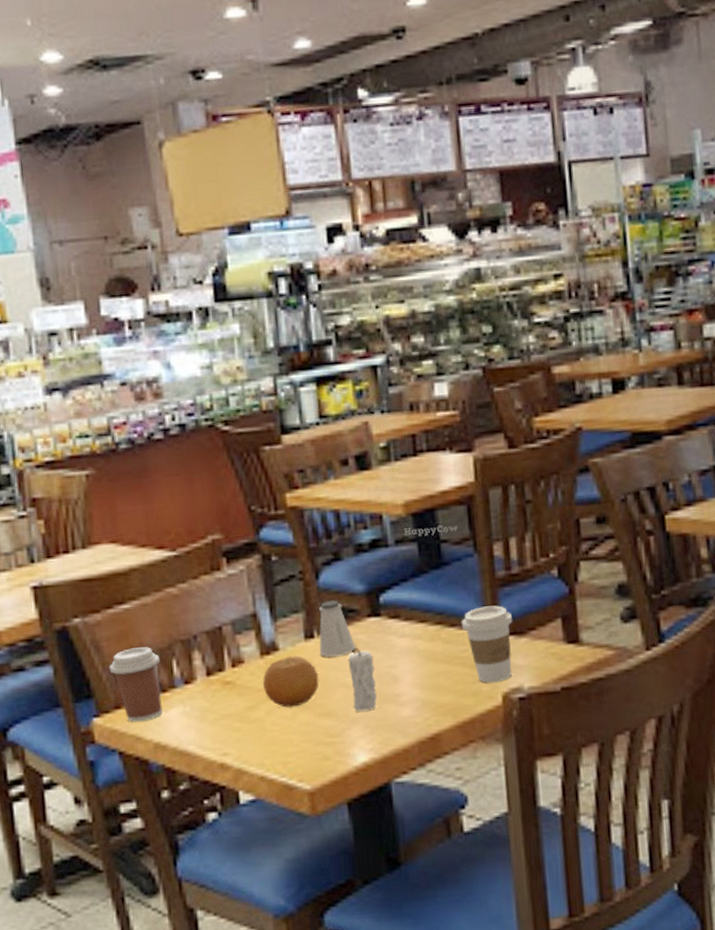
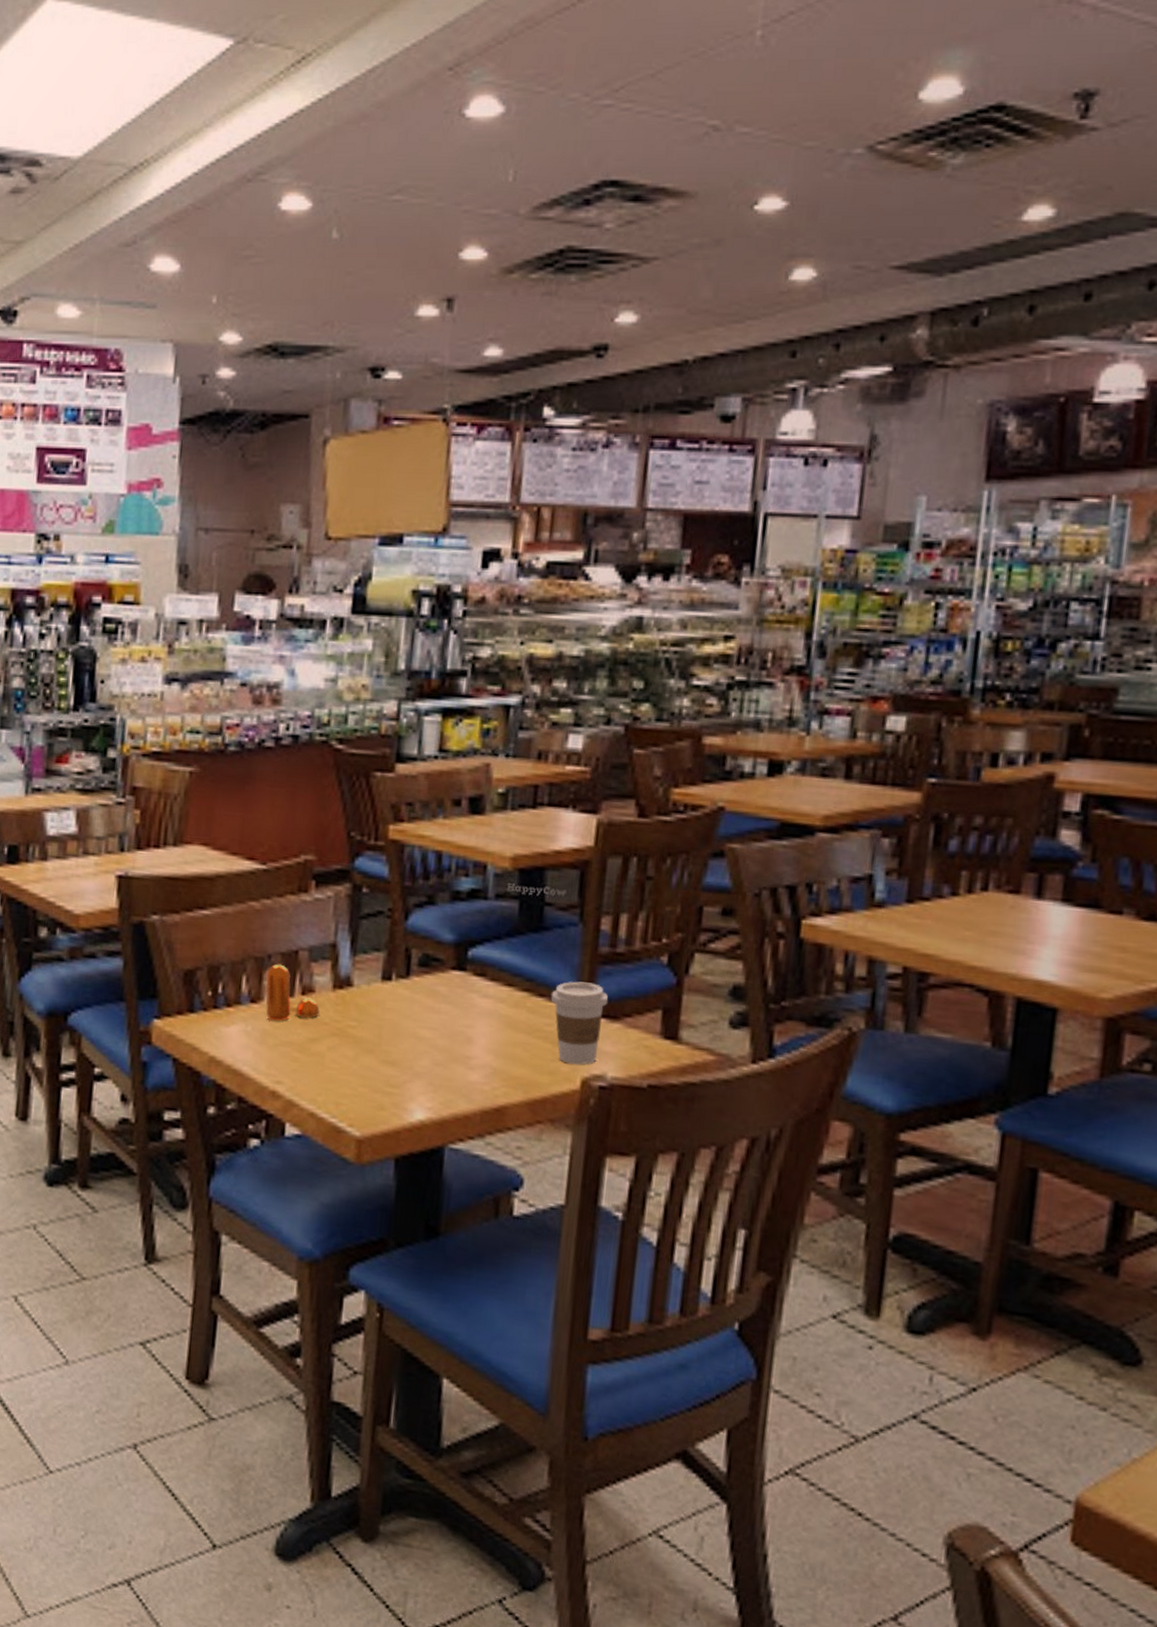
coffee cup: present [109,647,163,722] -> none [178,955,231,1032]
pepper shaker: none [195,642,252,698] -> present [265,964,320,1022]
fruit: present [263,655,319,708] -> none [330,994,389,1048]
saltshaker: present [319,600,357,657] -> none [394,944,434,1005]
candle: present [348,642,378,712] -> none [419,993,450,1067]

